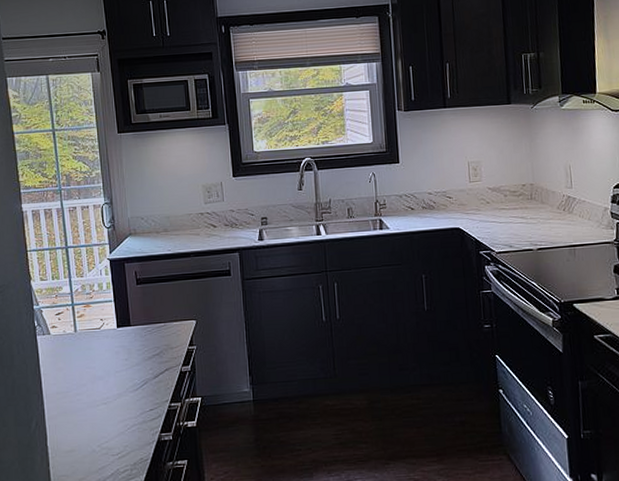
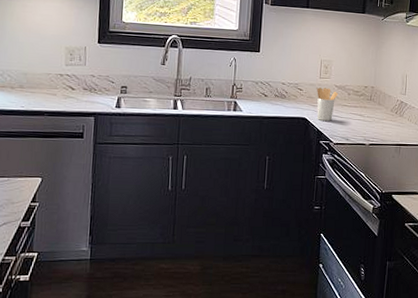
utensil holder: none [468,192,494,229] -> present [316,87,339,121]

